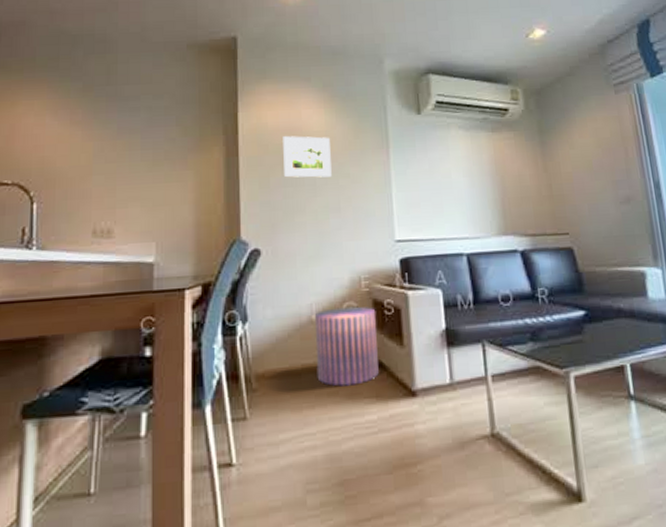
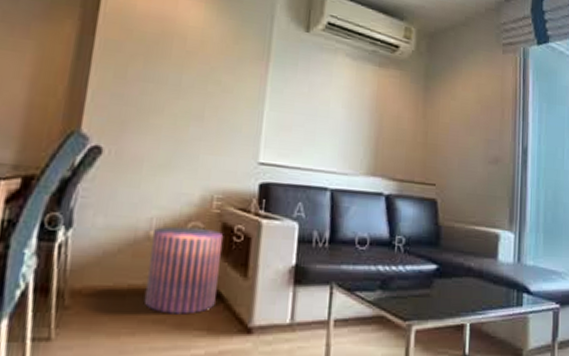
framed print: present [283,136,332,178] -> none [146,24,206,80]

